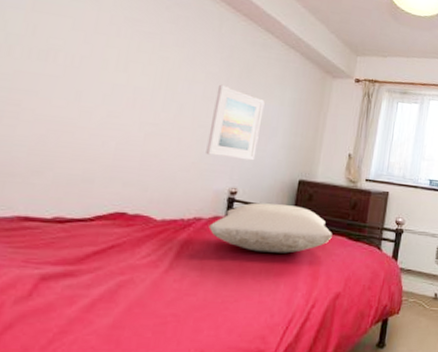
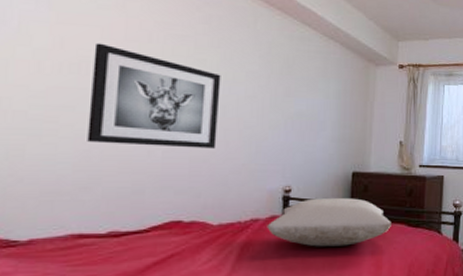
wall art: none [45,32,182,145] -> present [87,42,221,149]
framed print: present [206,84,265,161] -> none [255,82,309,157]

